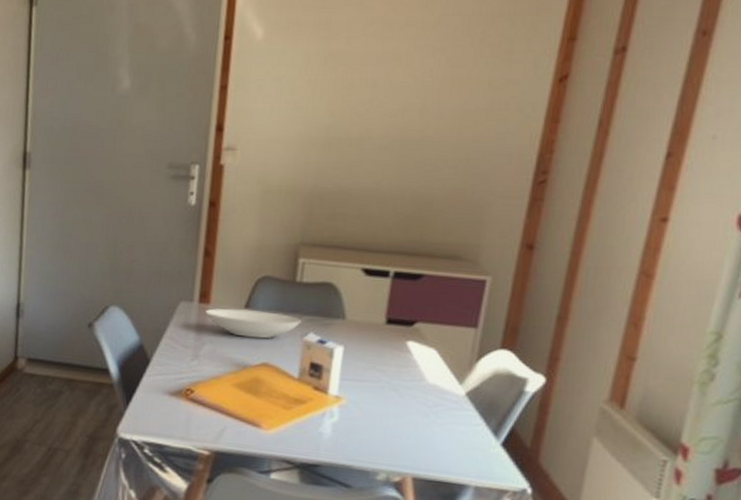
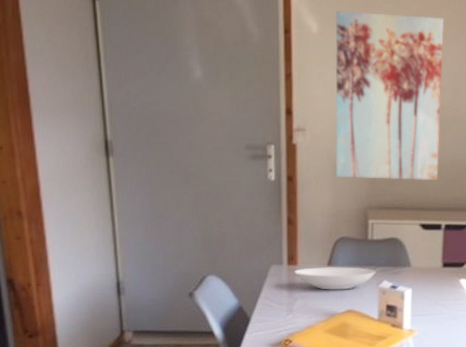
wall art: none [265,13,419,217] -> present [335,10,445,181]

